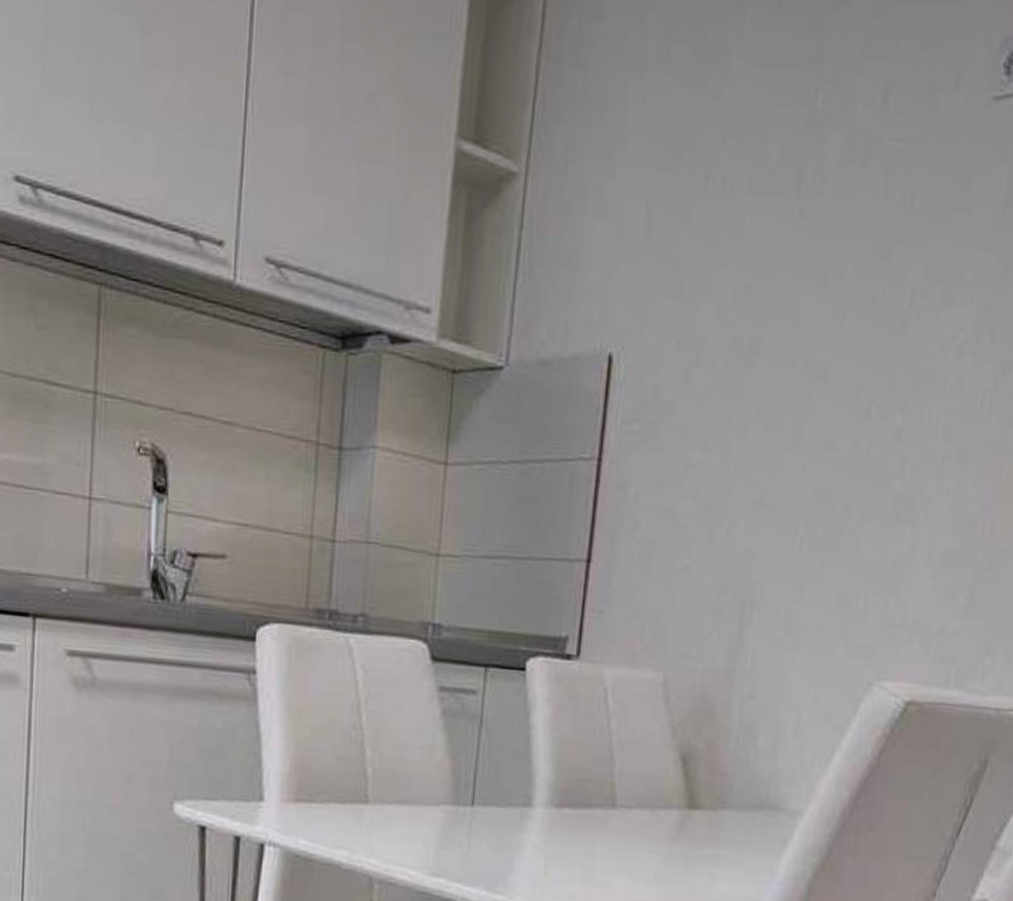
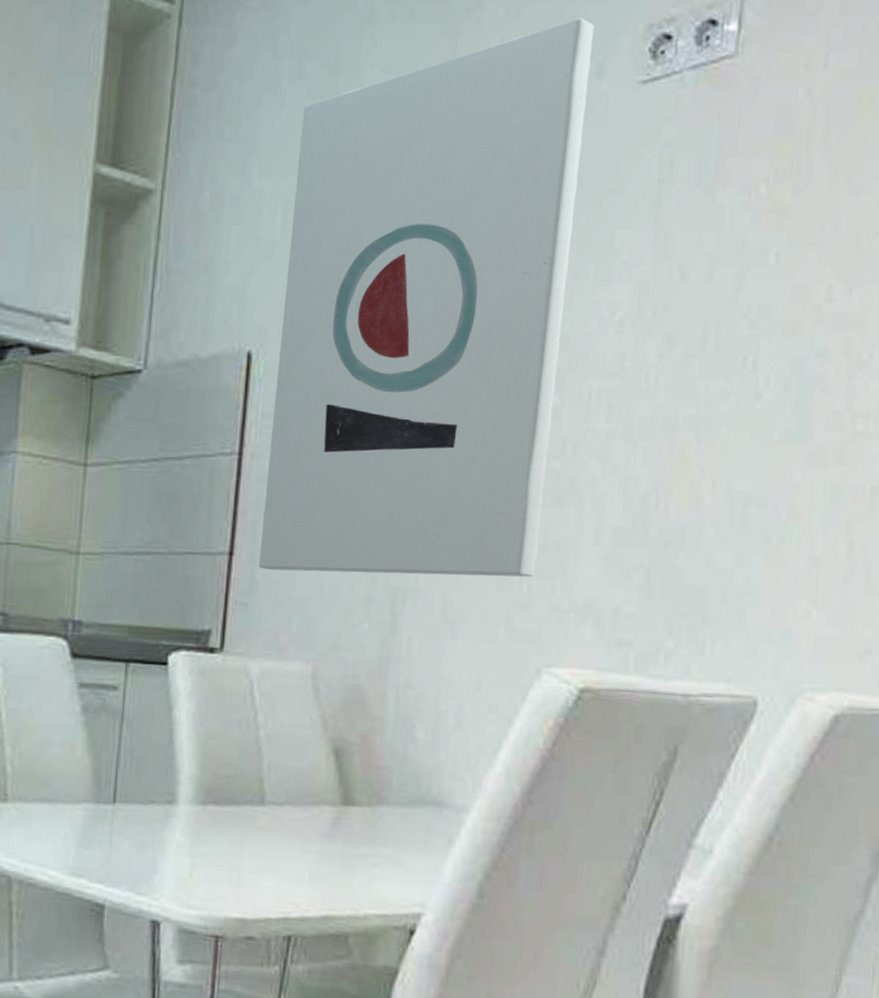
wall art: none [615,24,954,594] -> present [258,18,595,577]

